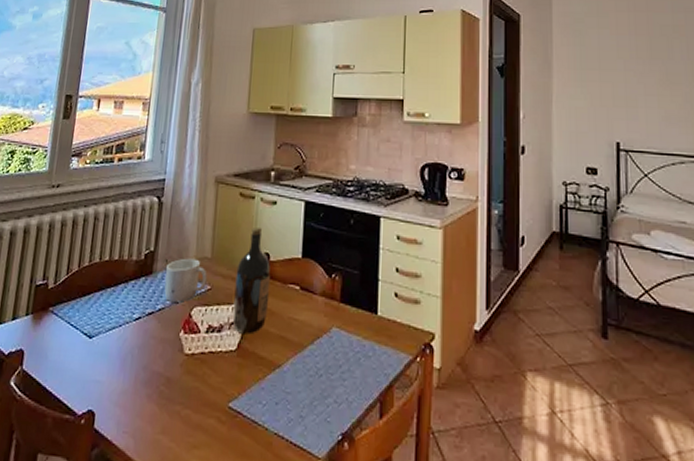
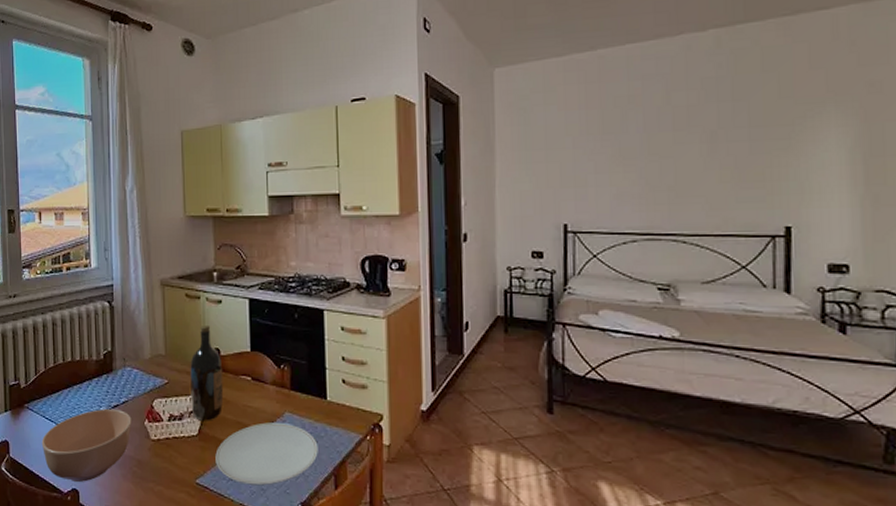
bowl: none [60,316,166,403] -> present [41,408,132,482]
mug: present [164,258,207,302] -> none [124,356,164,396]
plate: none [252,338,365,413] -> present [215,422,318,486]

